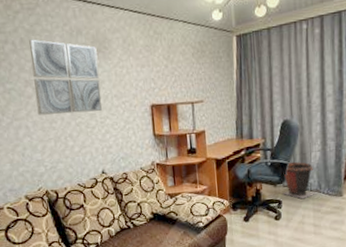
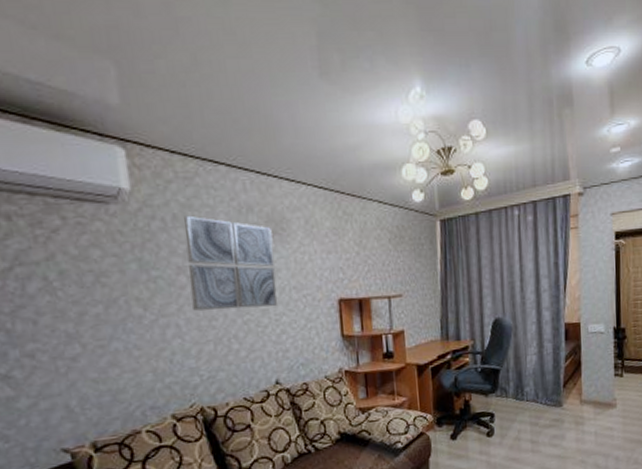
waste bin: present [283,162,316,199] -> none [495,367,533,411]

